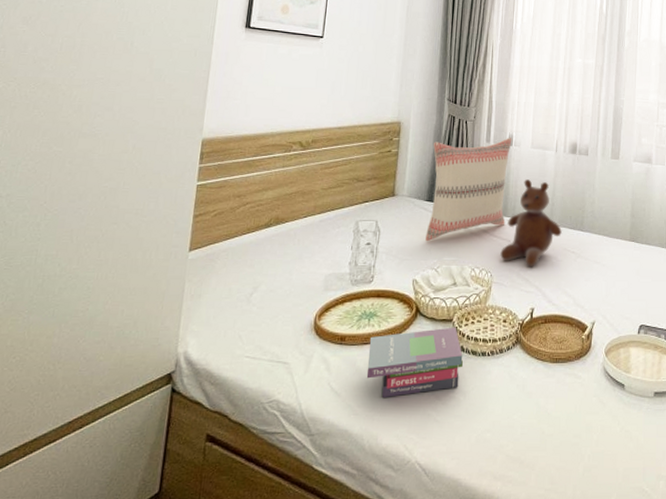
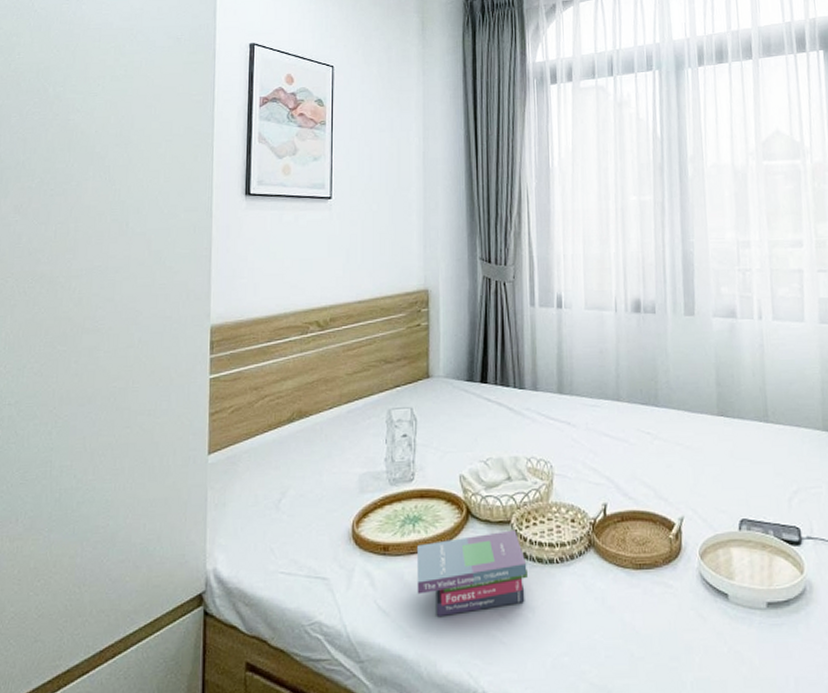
pillow: present [425,137,512,242] -> none [469,298,562,430]
teddy bear: present [500,179,562,268] -> none [560,348,632,454]

